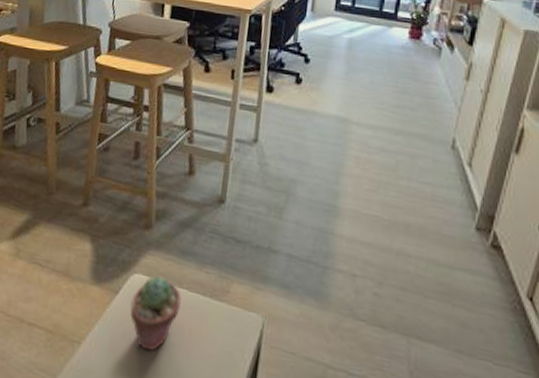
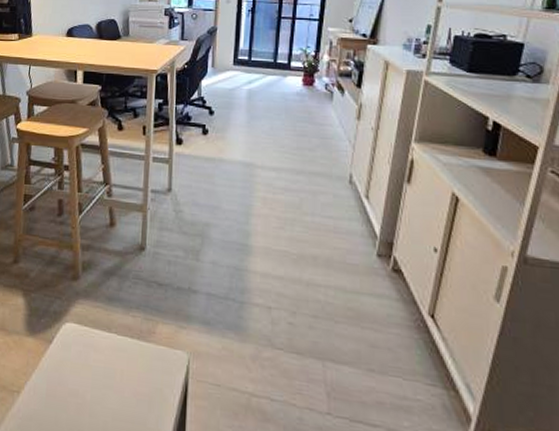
potted succulent: present [130,275,182,352] -> none [64,323,112,395]

